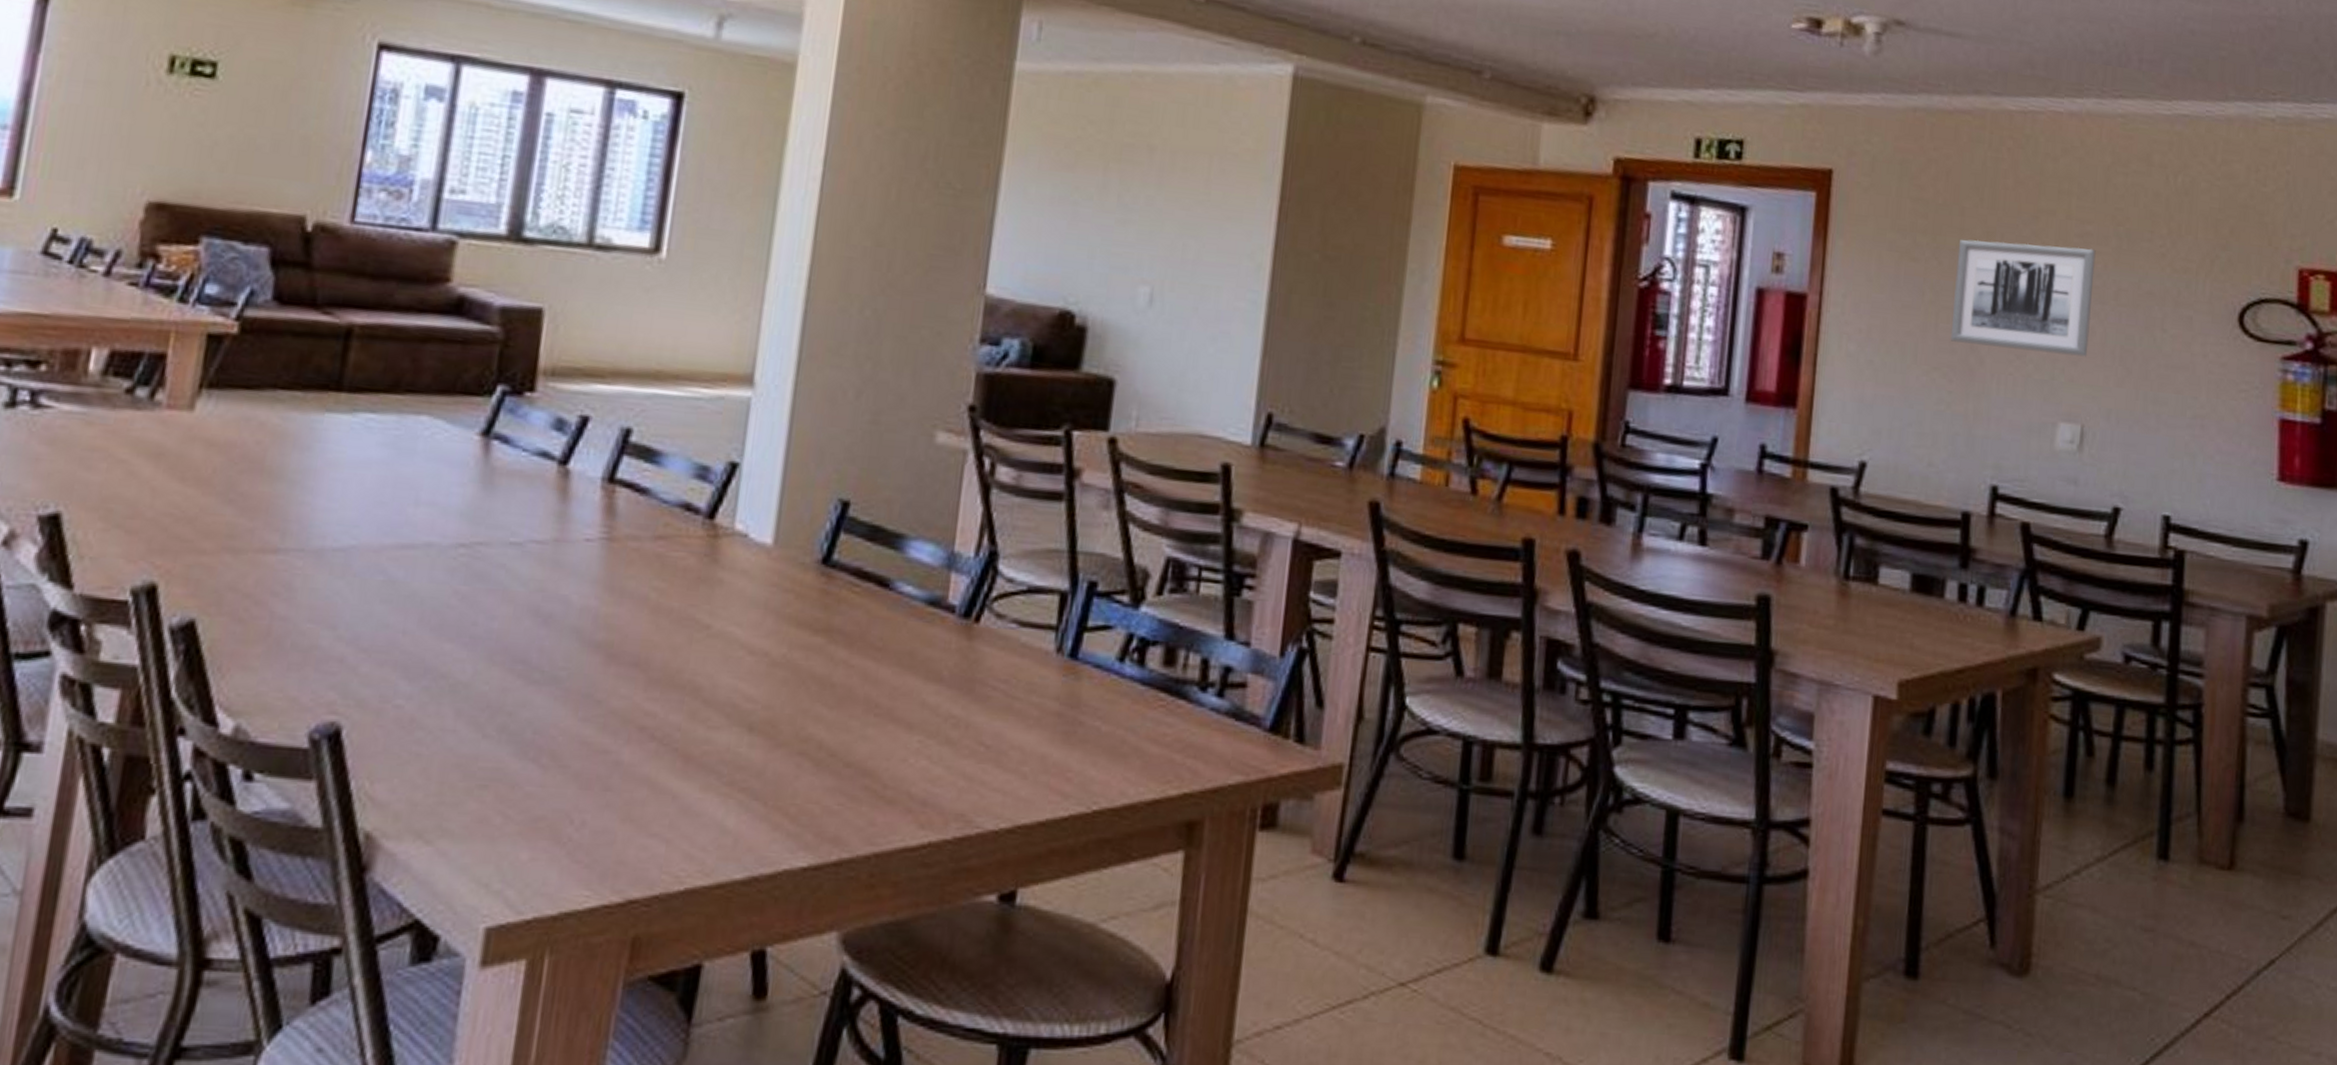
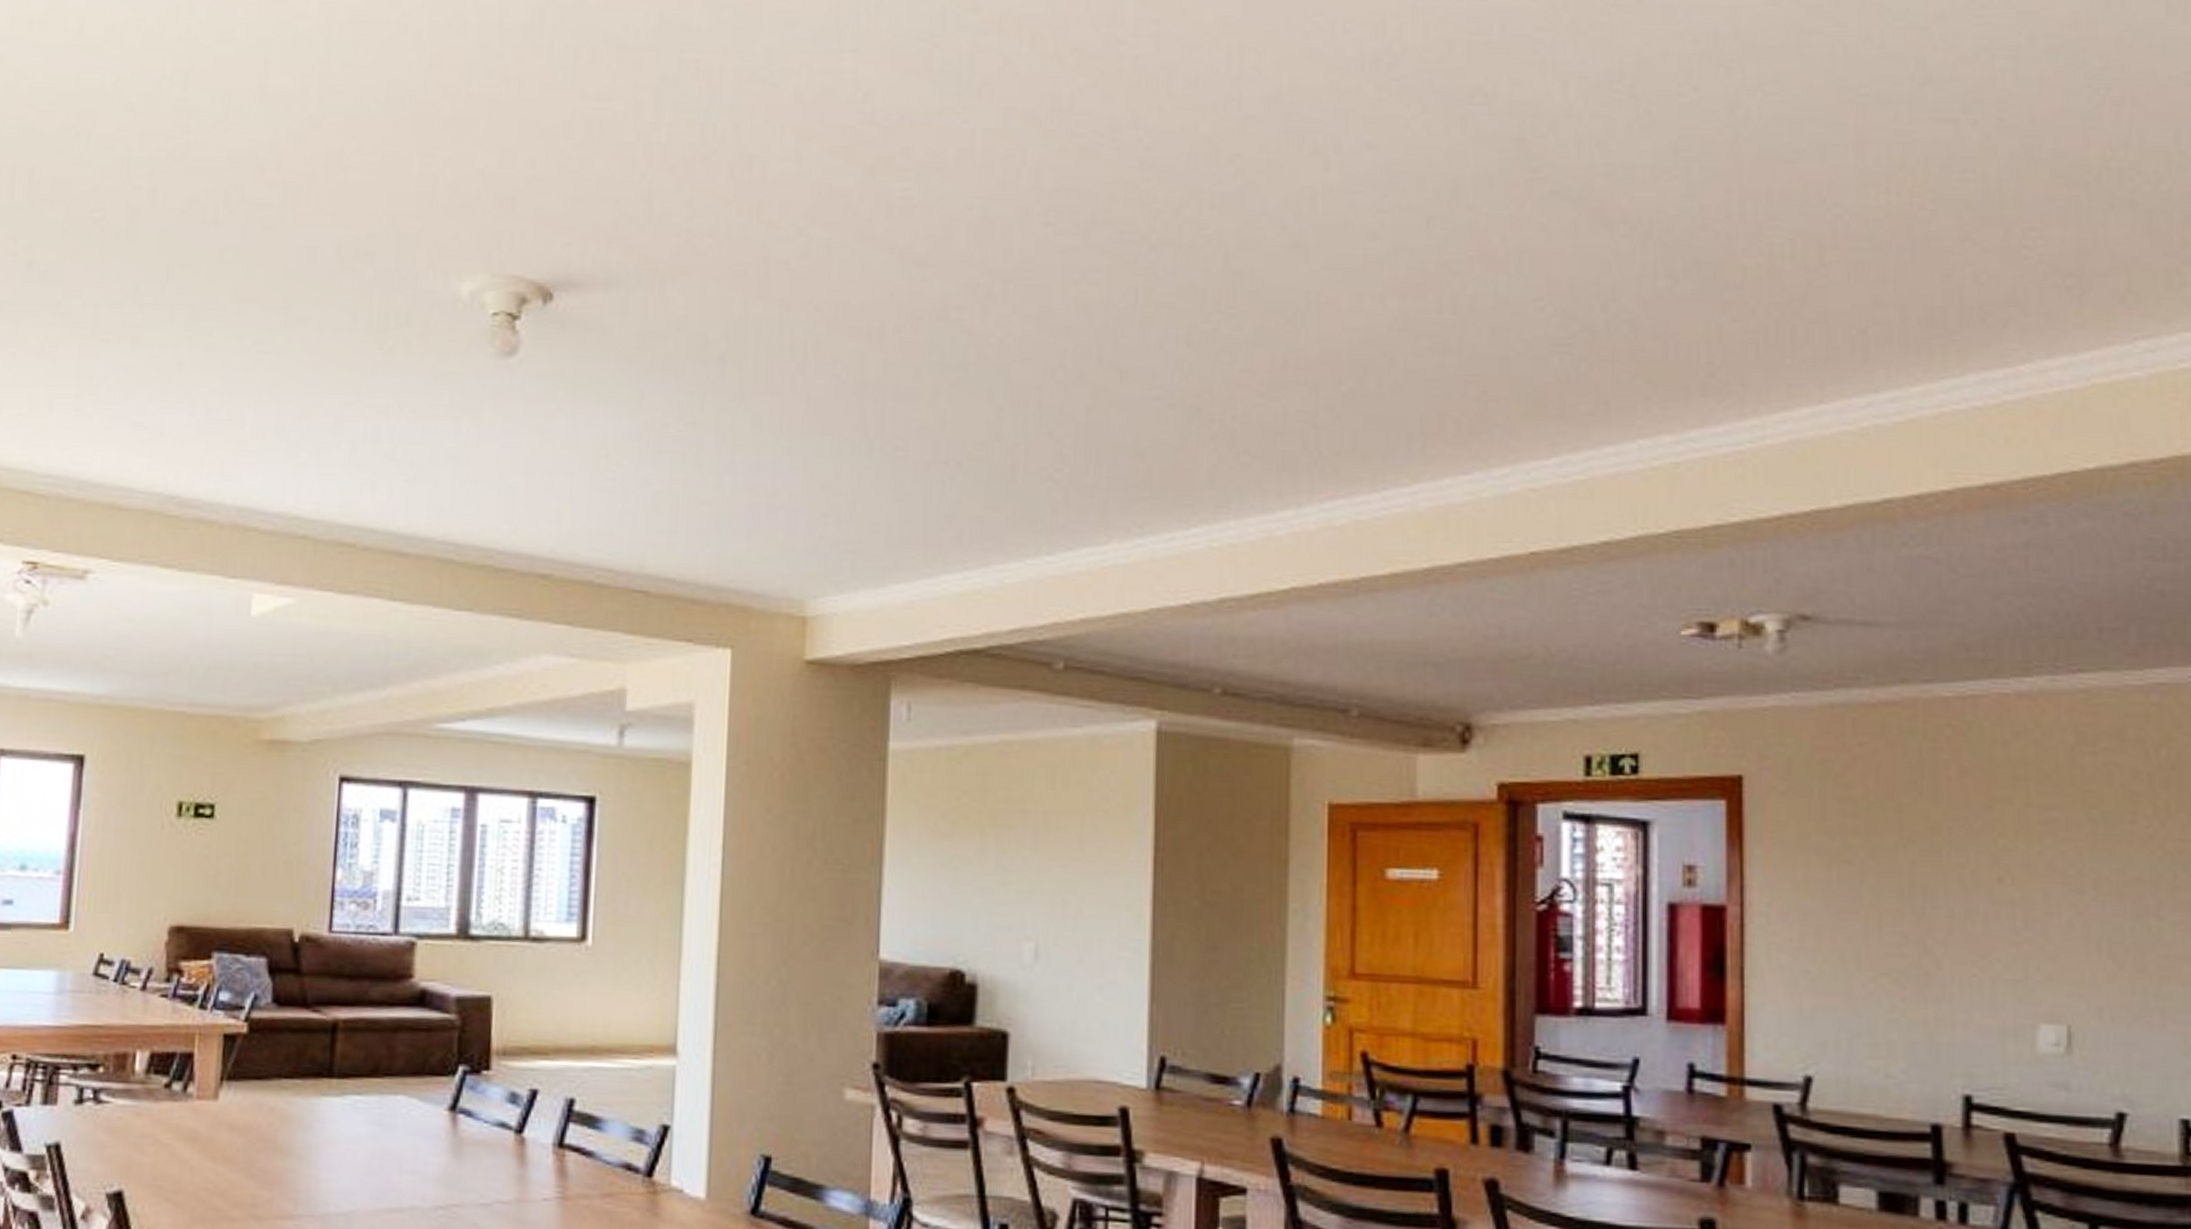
wall art: present [1950,239,2096,357] -> none [1898,835,2068,952]

